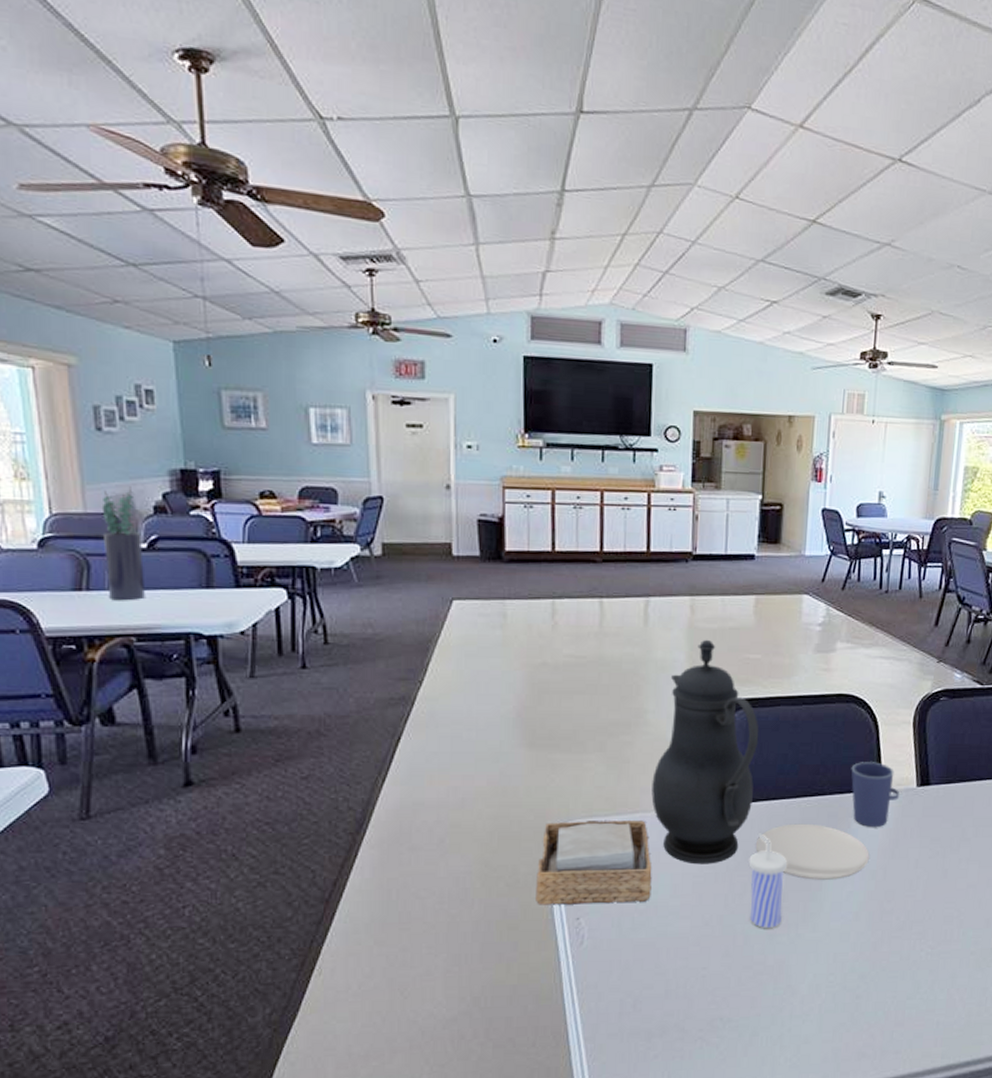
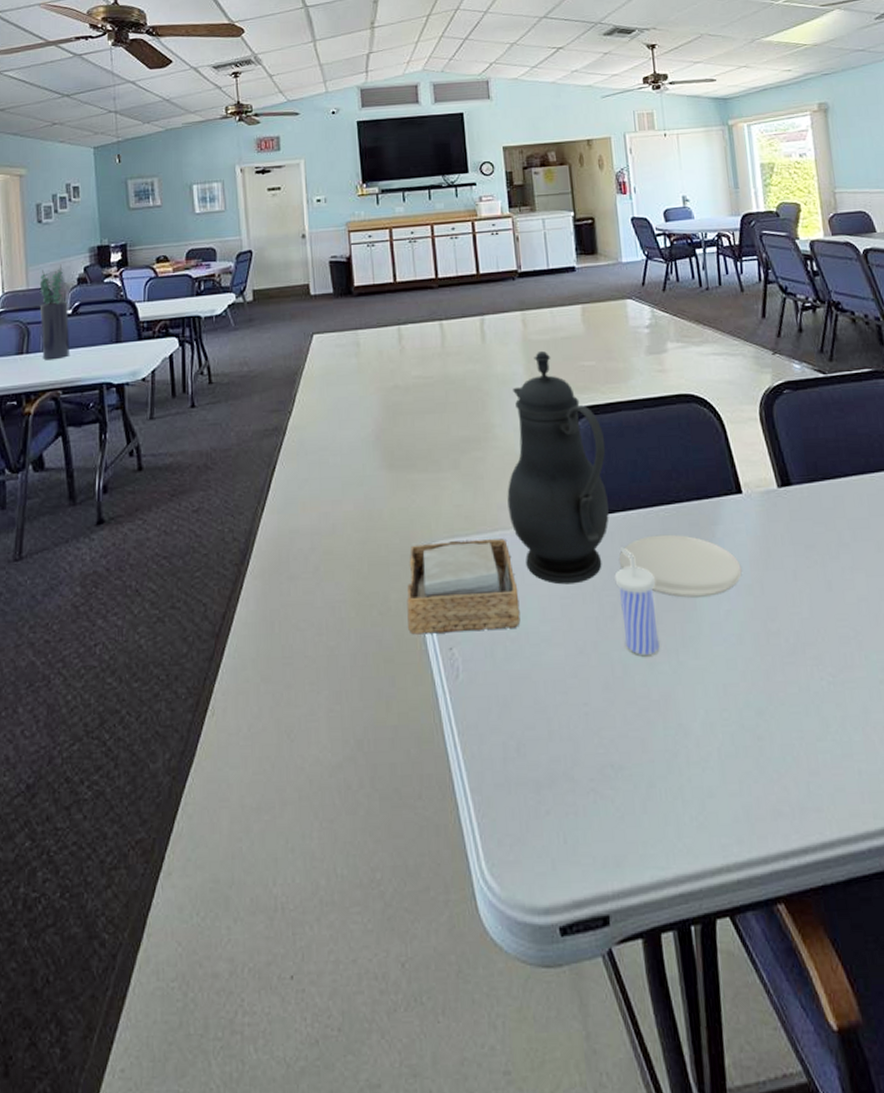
cup: present [851,761,900,827] -> none [704,462,762,535]

